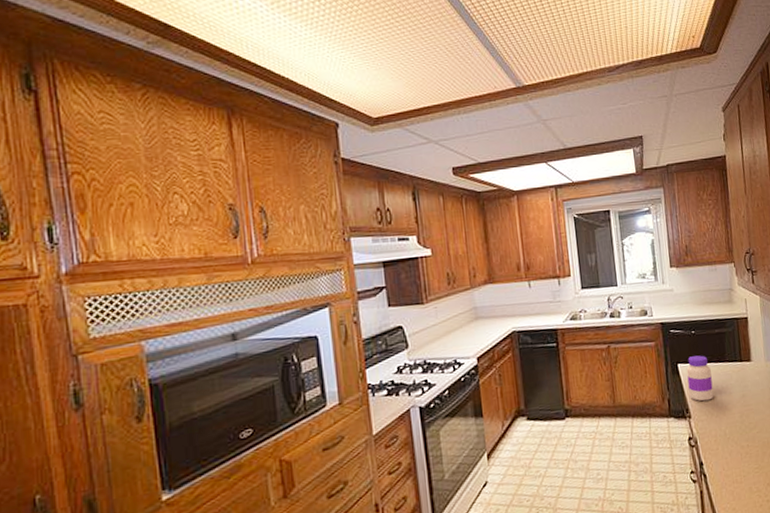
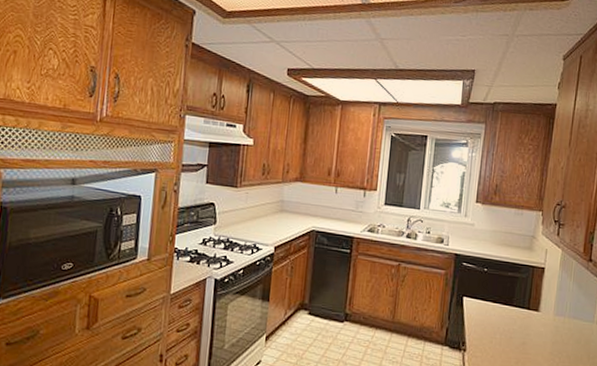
jar: present [686,355,714,402] -> none [469,293,496,339]

